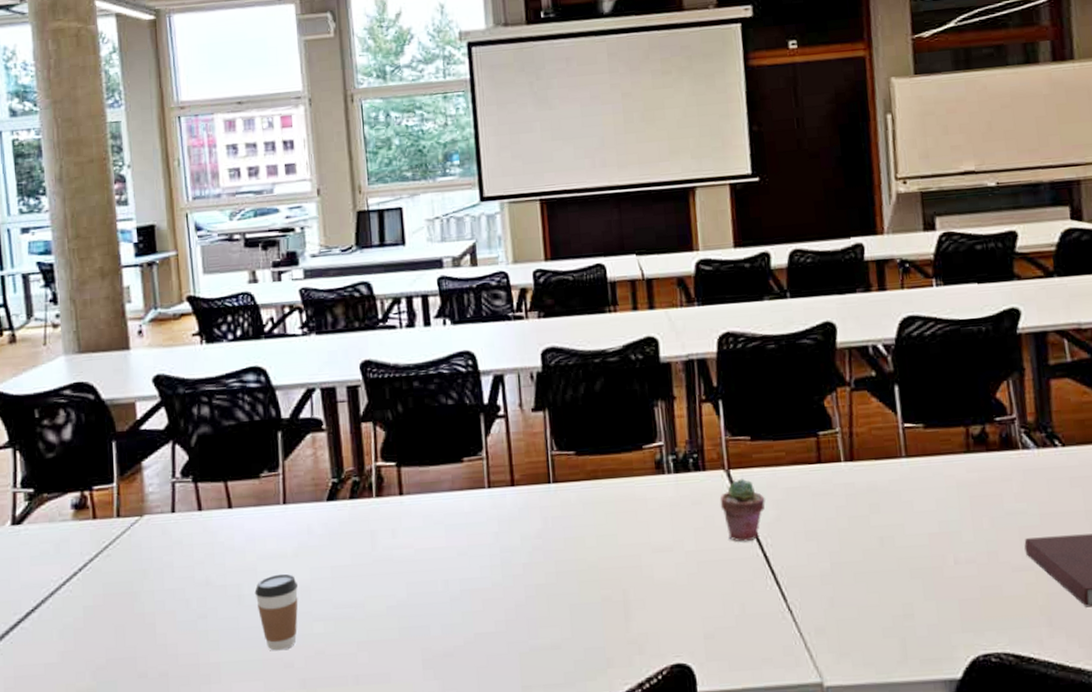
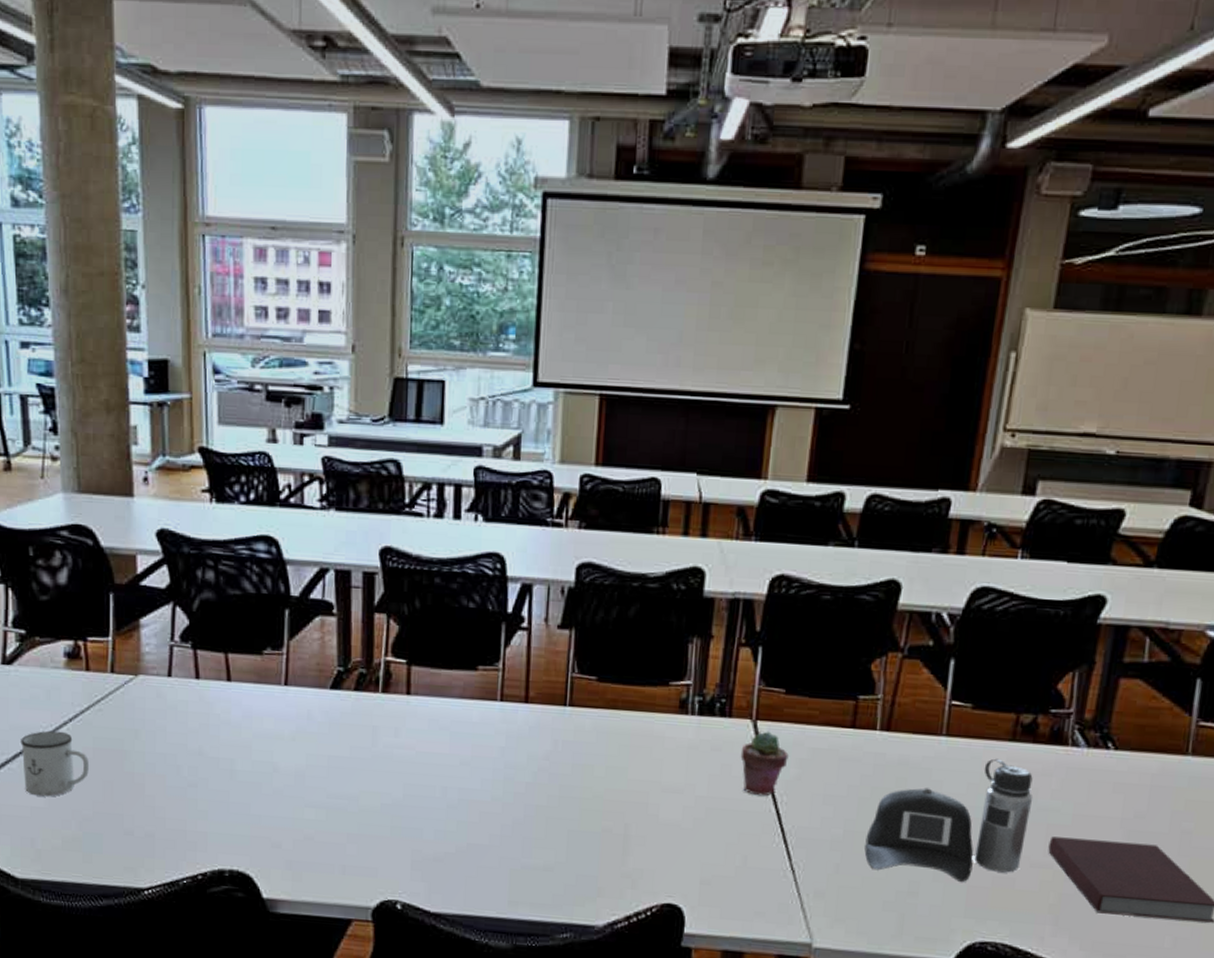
mug: none [32,582,101,652] -> present [21,730,90,797]
coffee cup: present [254,573,298,651] -> none [247,755,292,831]
water bottle: none [852,471,1003,598] -> present [864,758,1033,883]

